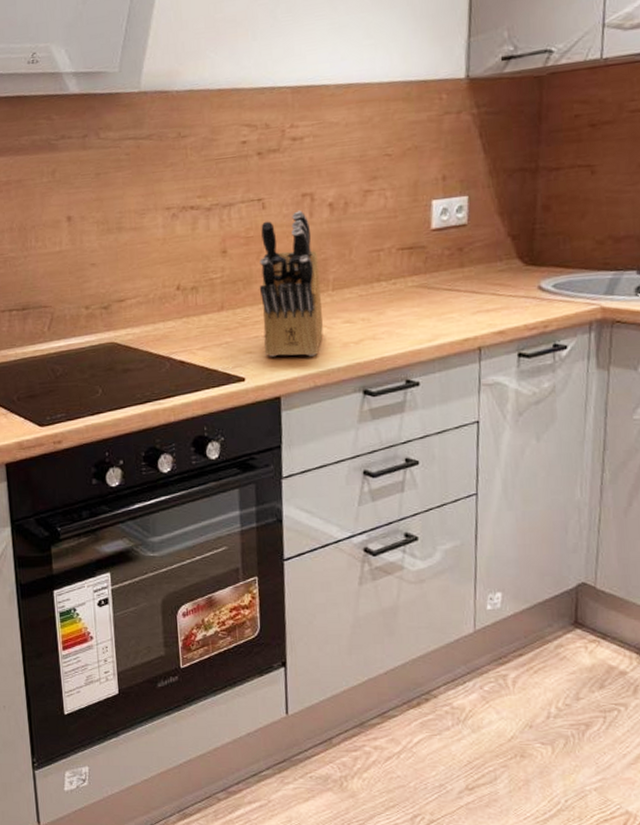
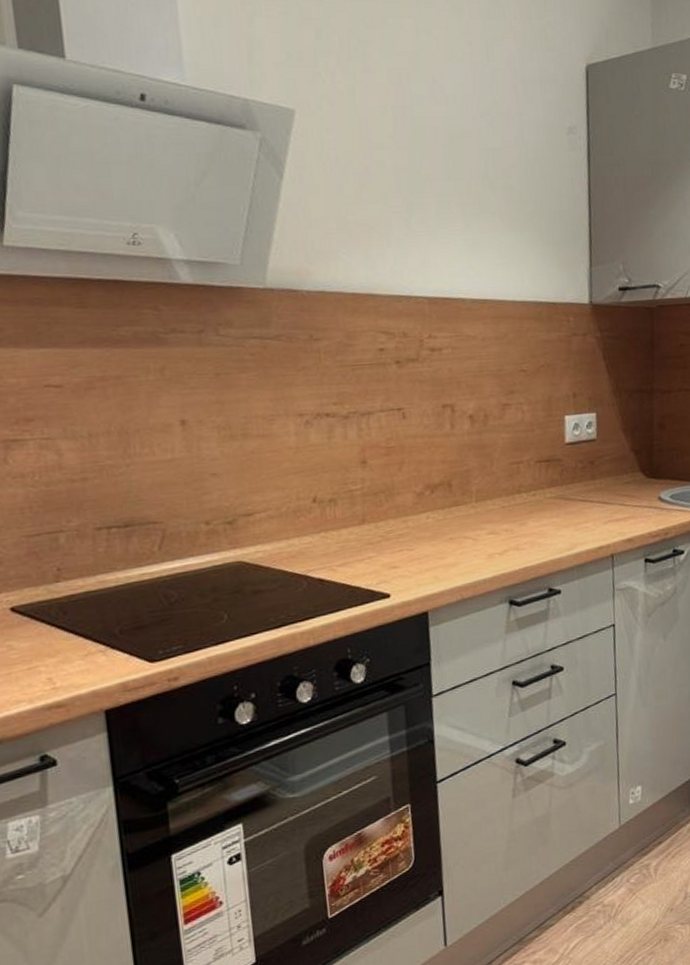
knife block: present [259,210,323,357] -> none [401,421,469,571]

